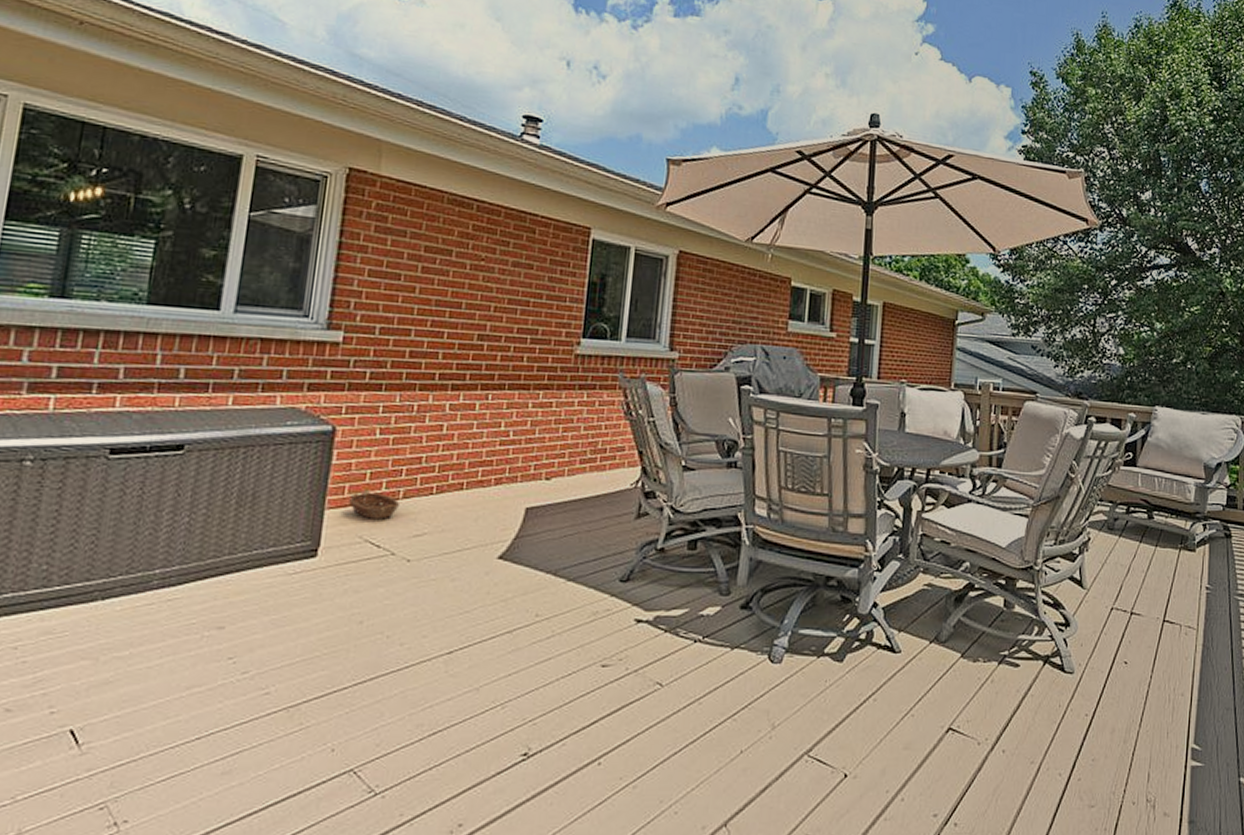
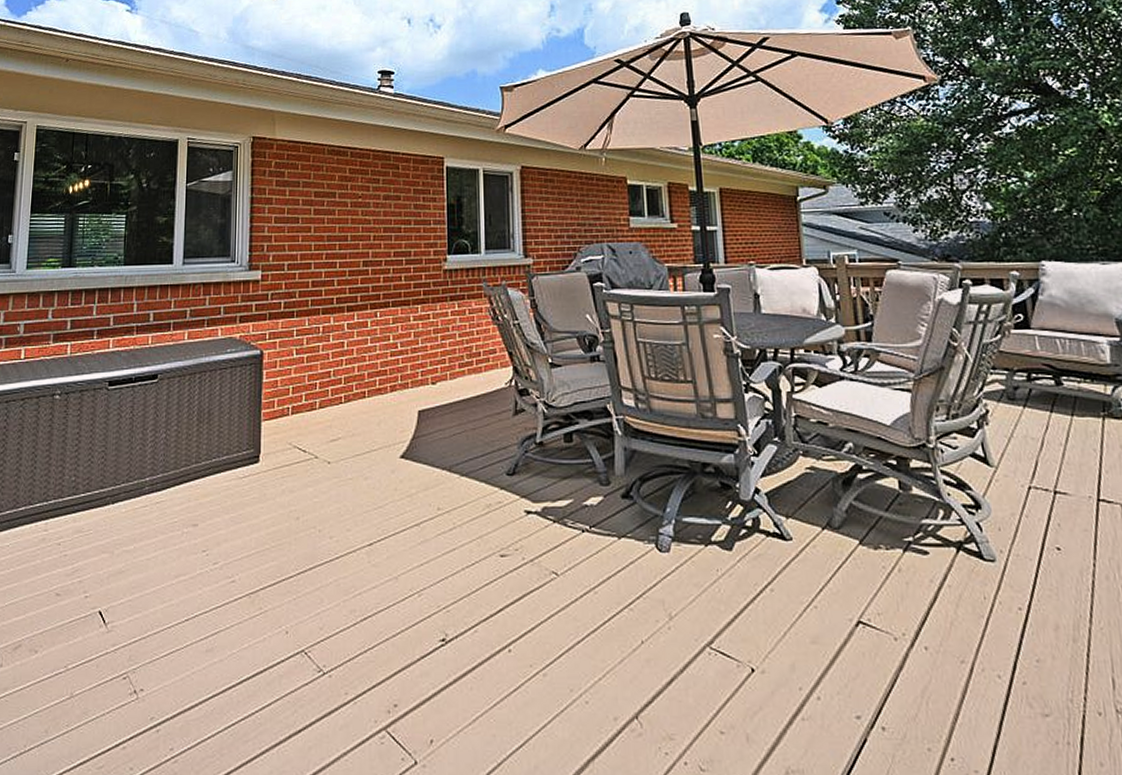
basket: present [349,490,401,520] -> none [279,403,318,428]

